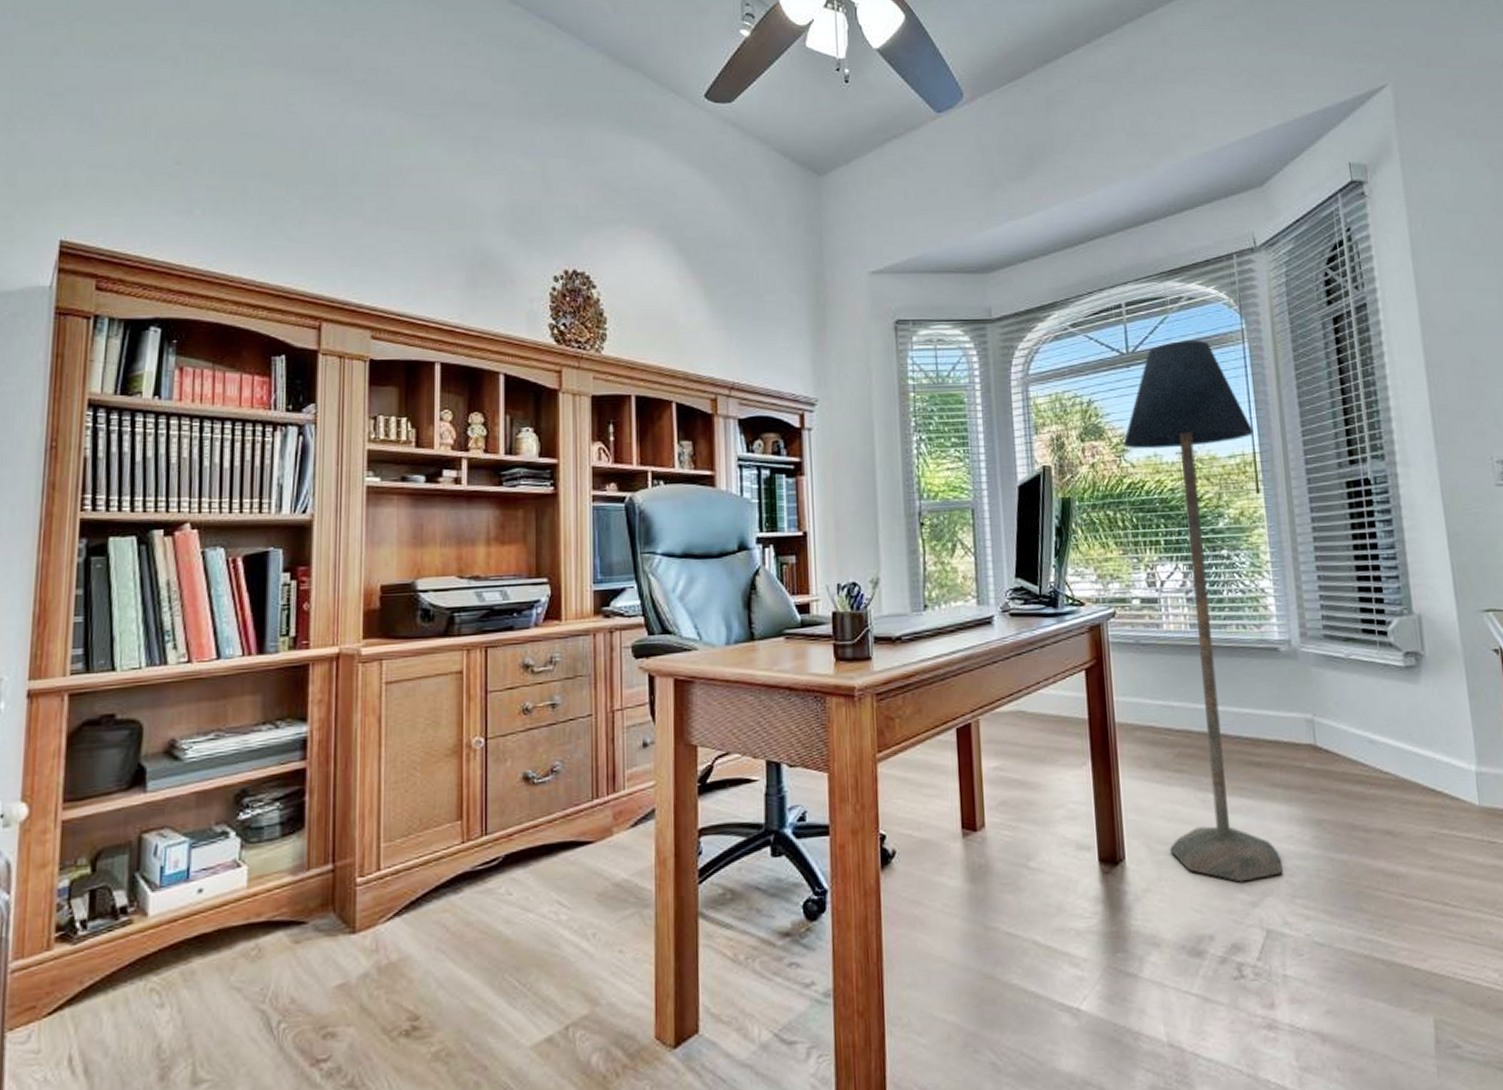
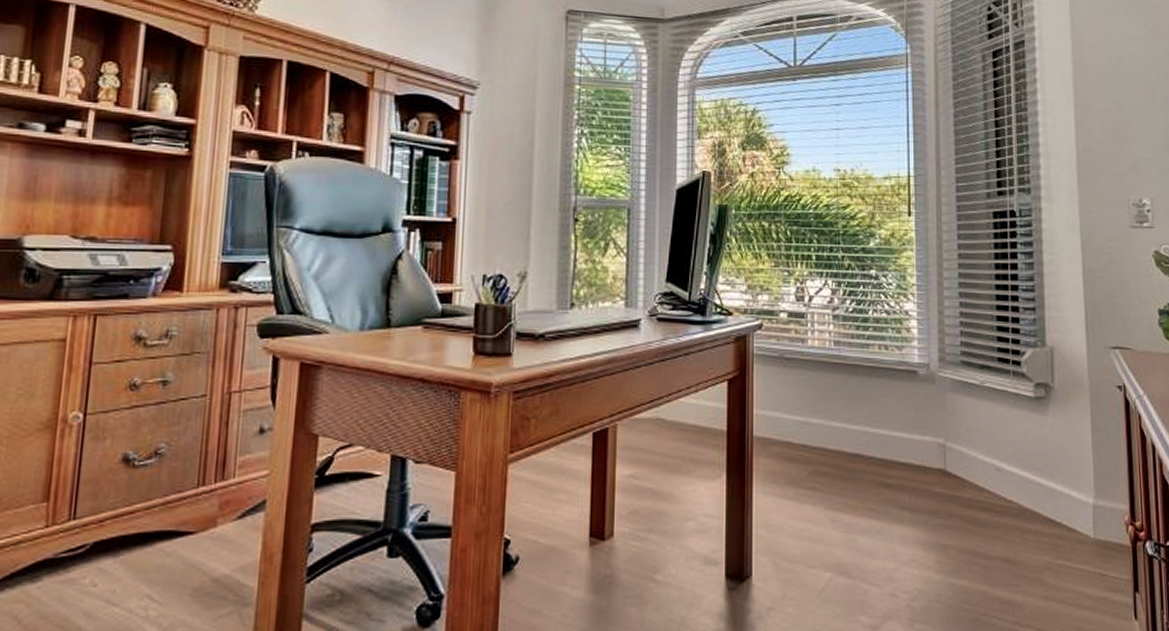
floor lamp: present [1123,340,1282,883] -> none [783,59,910,605]

